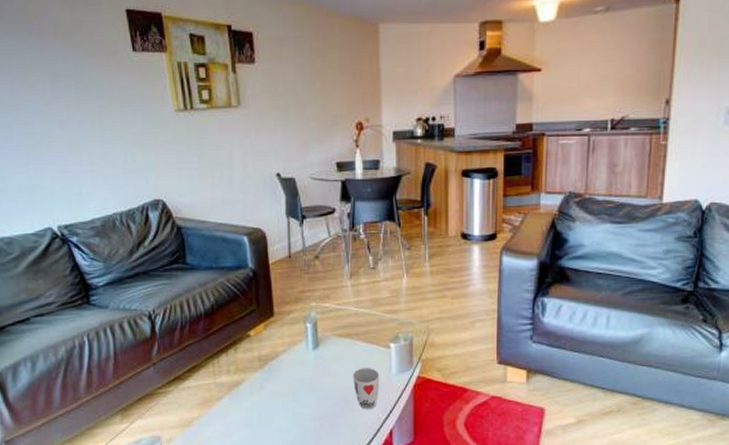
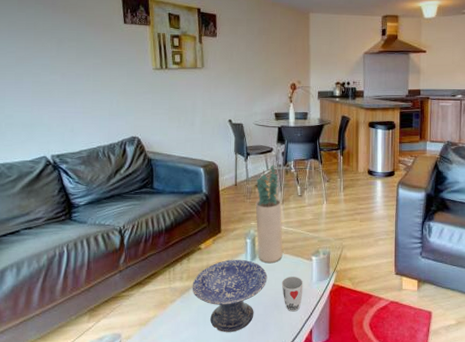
decorative bowl: none [241,348,335,434] -> present [192,259,268,332]
vase: none [315,224,353,353] -> present [255,160,283,264]

